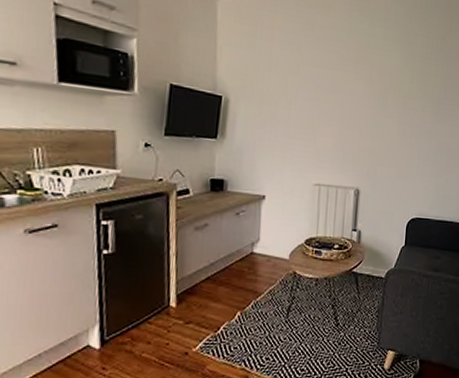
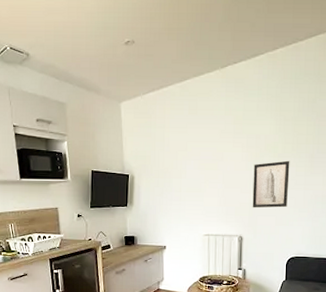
wall art: none [372,102,416,159] -> present [252,160,290,208]

